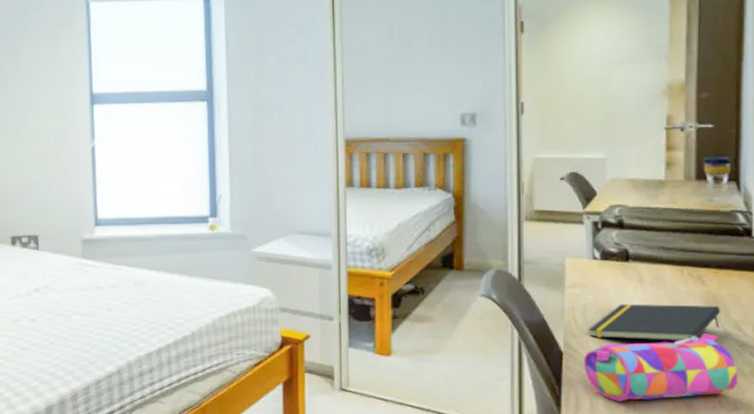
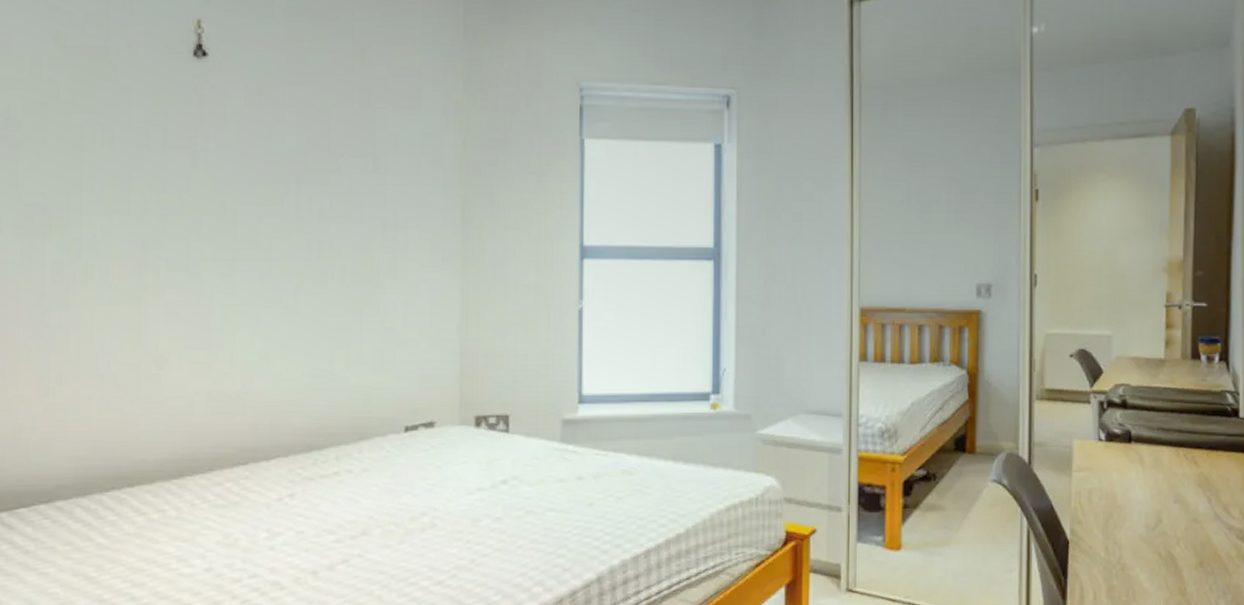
pencil case: present [584,334,738,402] -> none [1089,517,1226,592]
notepad: present [587,303,721,341] -> none [1092,487,1212,526]

